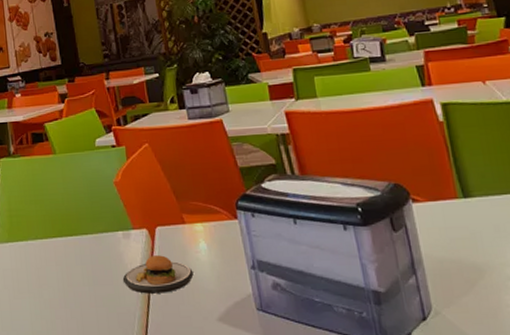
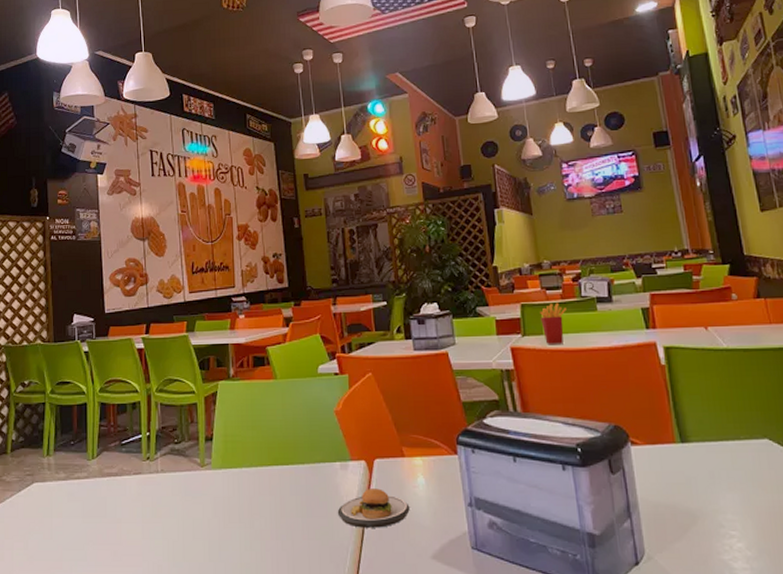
french fries: none [312,65,339,108] -> present [540,302,566,345]

